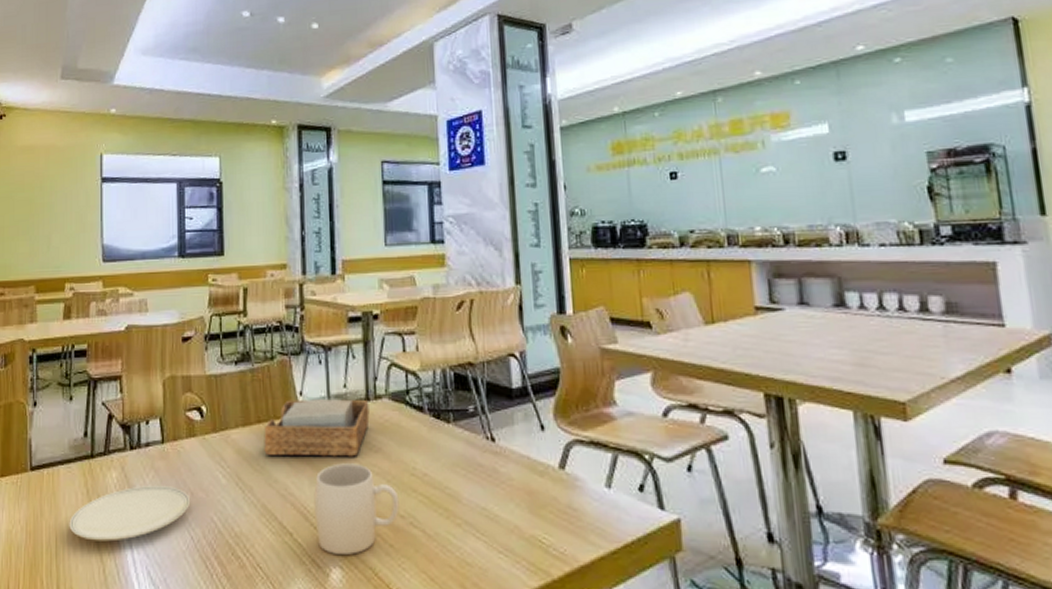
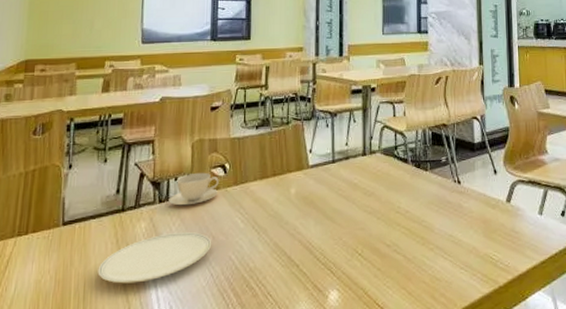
teacup: none [140,415,196,454] -> present [168,172,219,206]
napkin holder: present [264,399,370,457] -> none [278,154,365,203]
mug: present [314,463,400,555] -> none [318,205,386,279]

